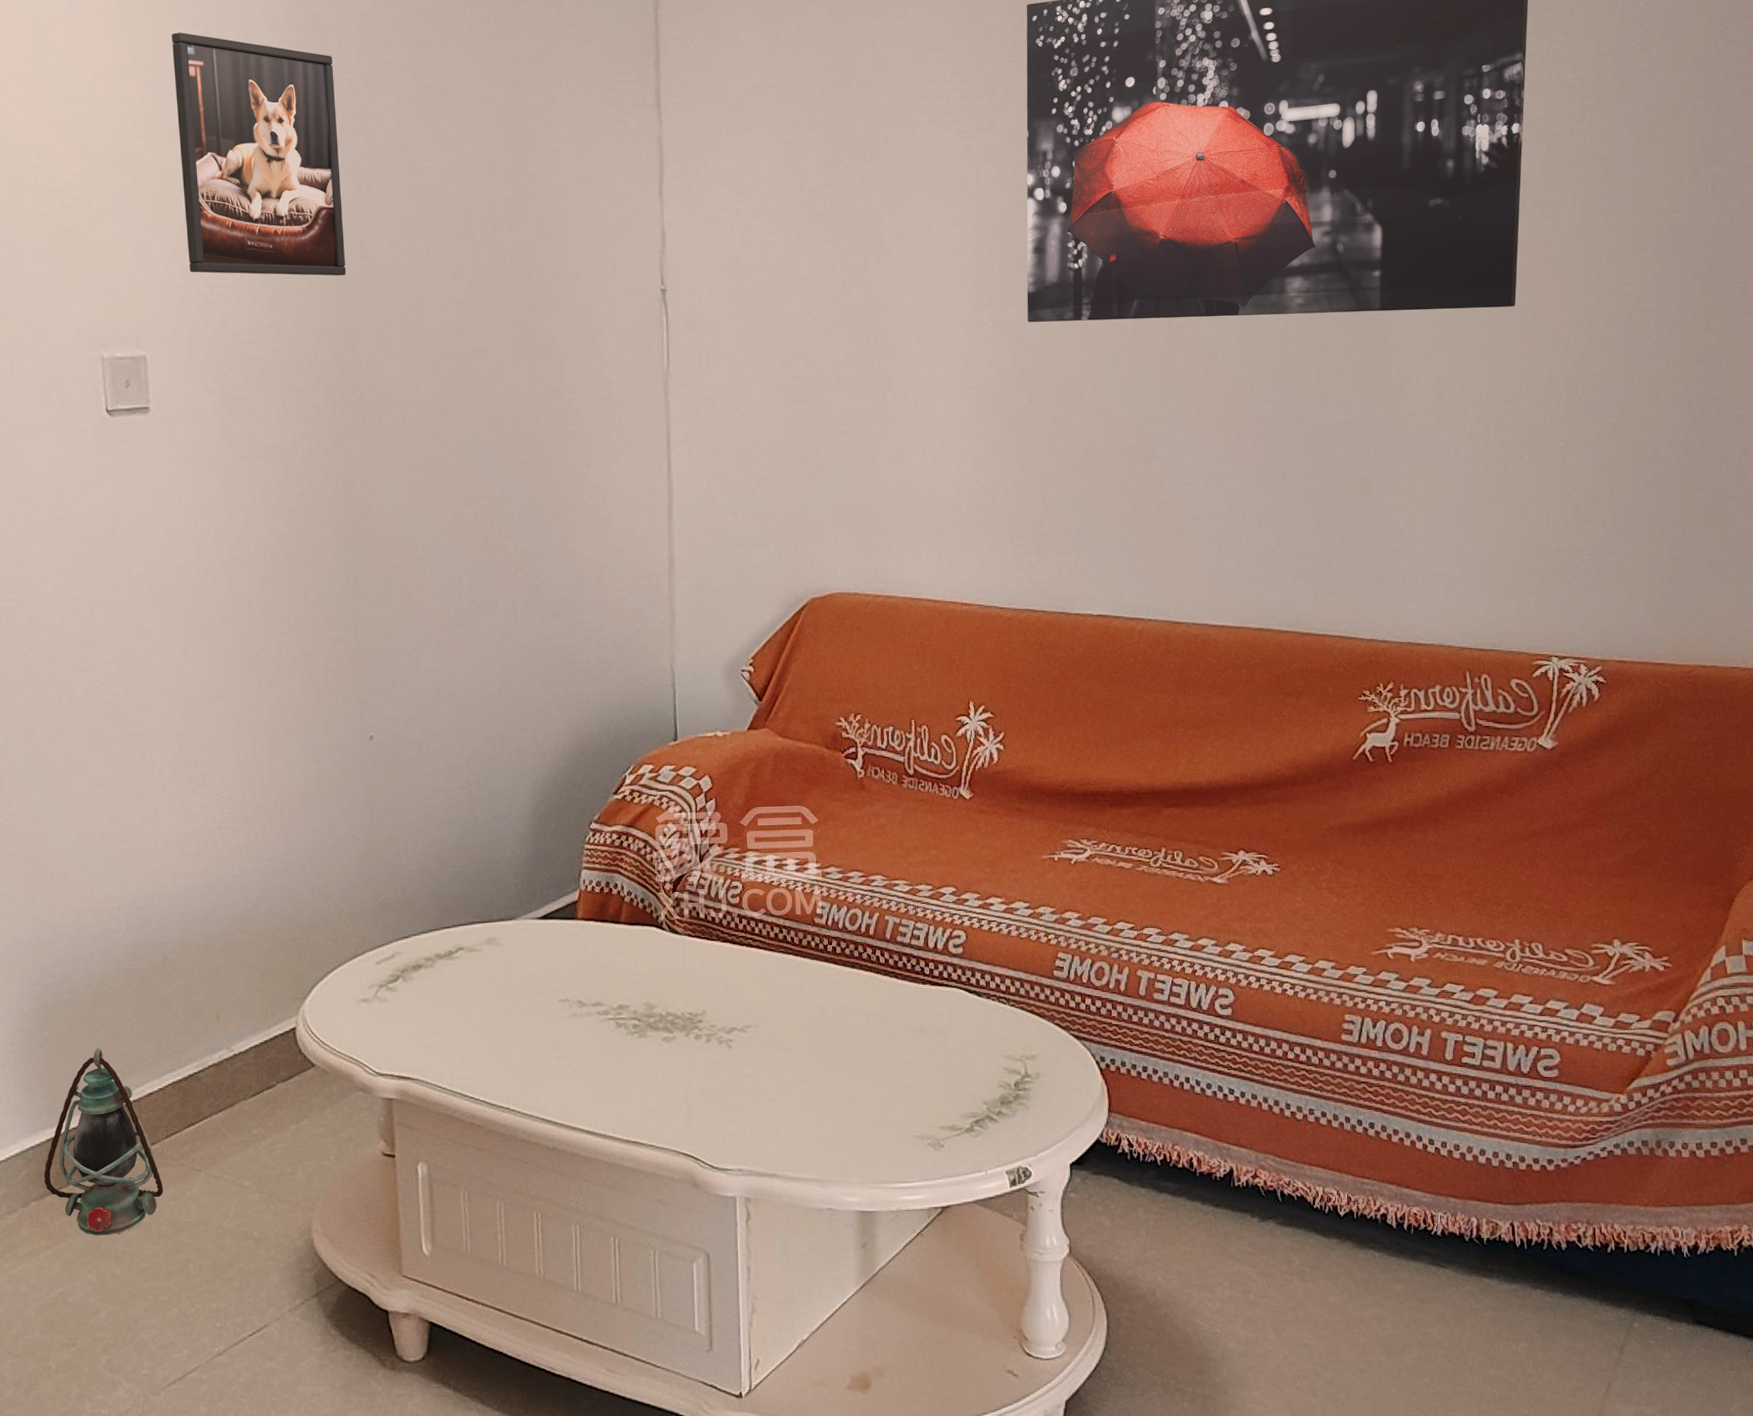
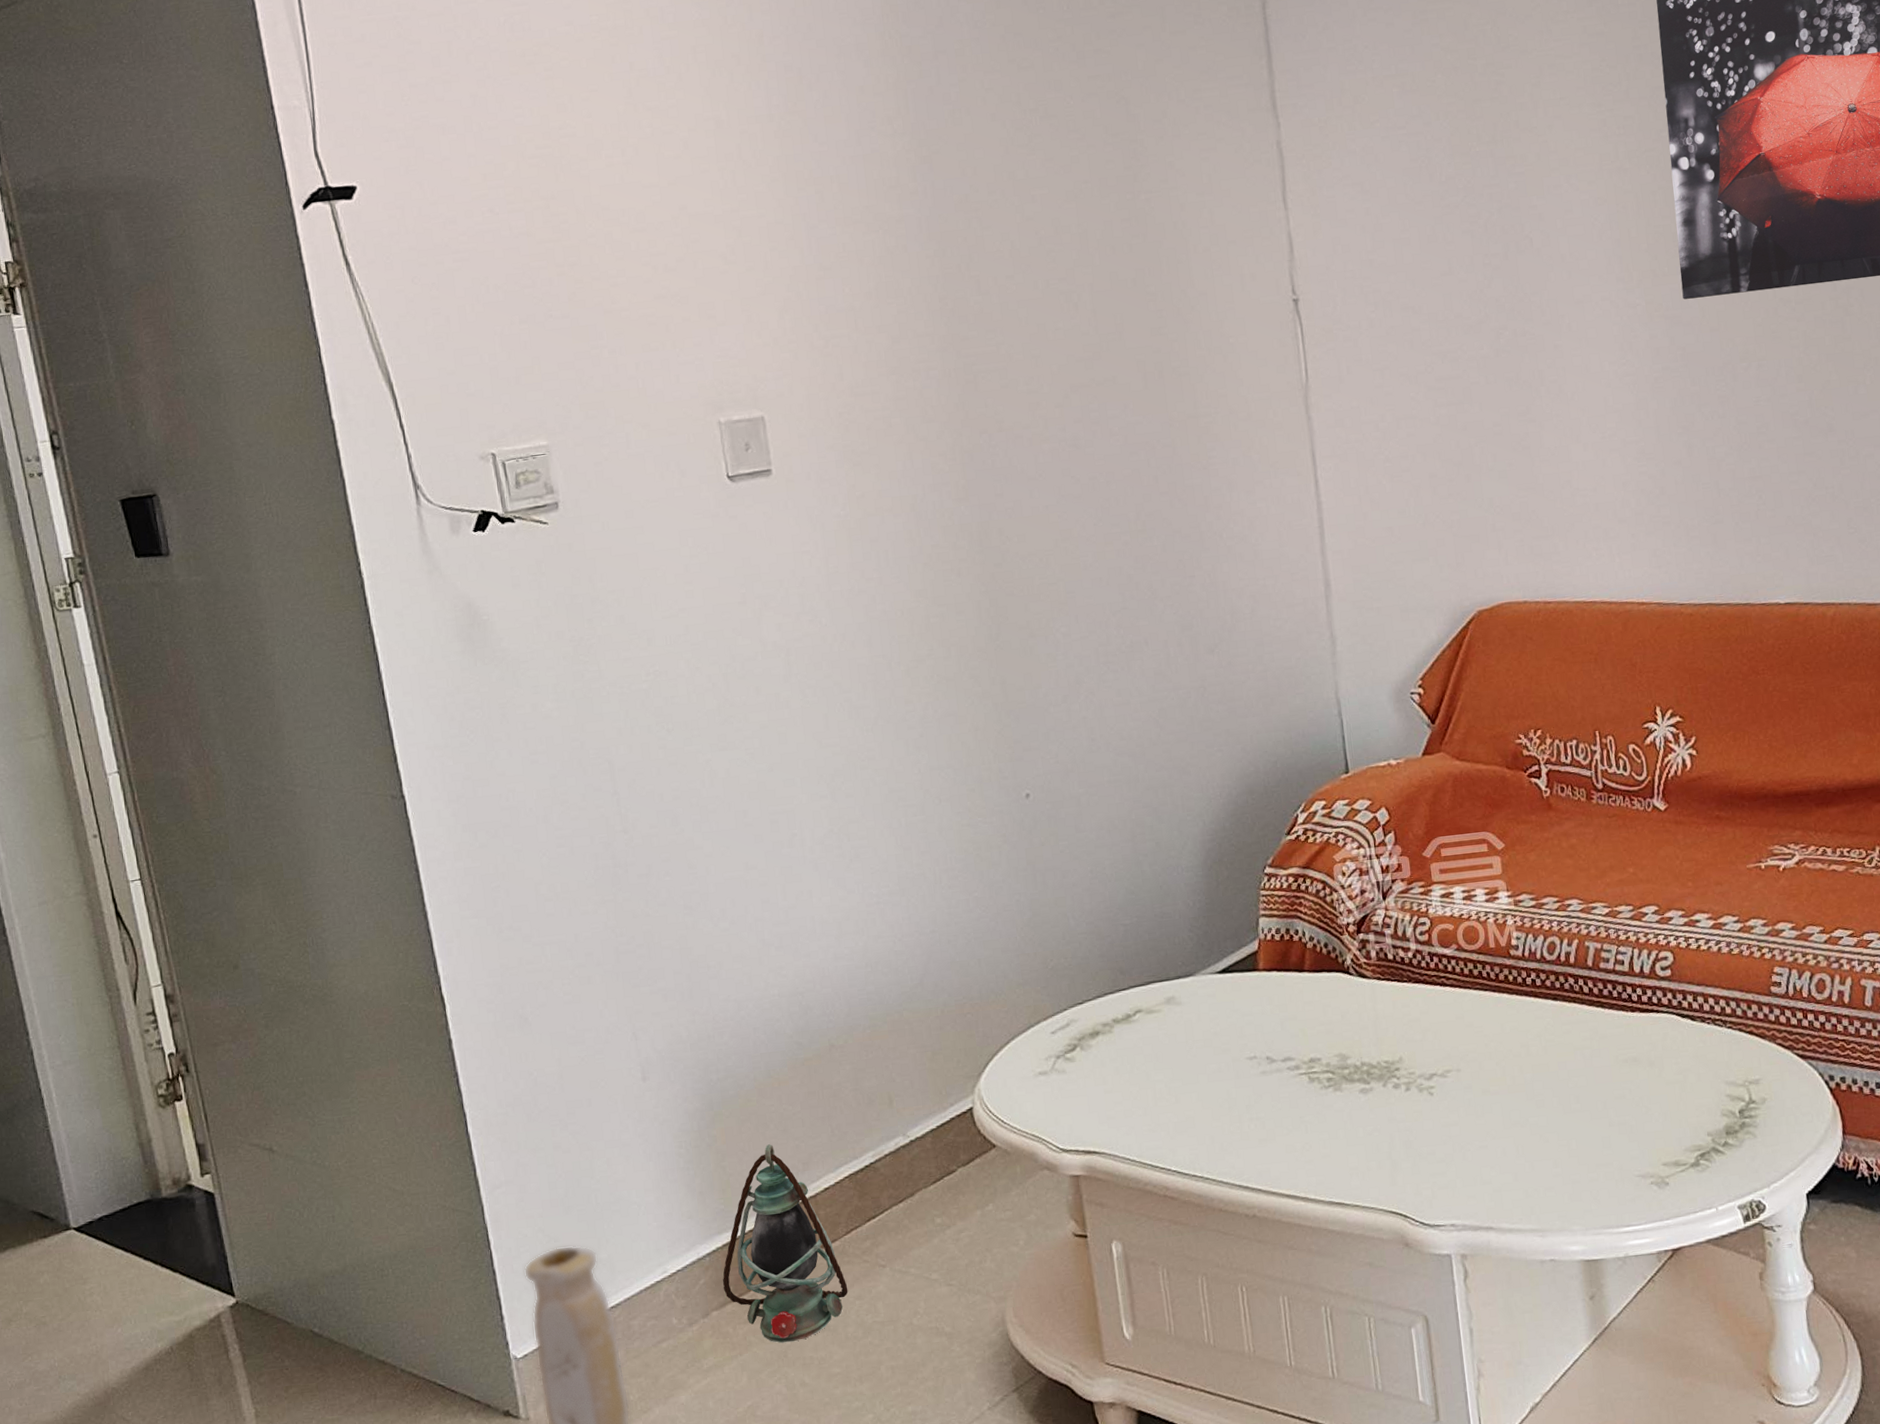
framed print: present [172,32,346,276] -> none [765,78,964,326]

